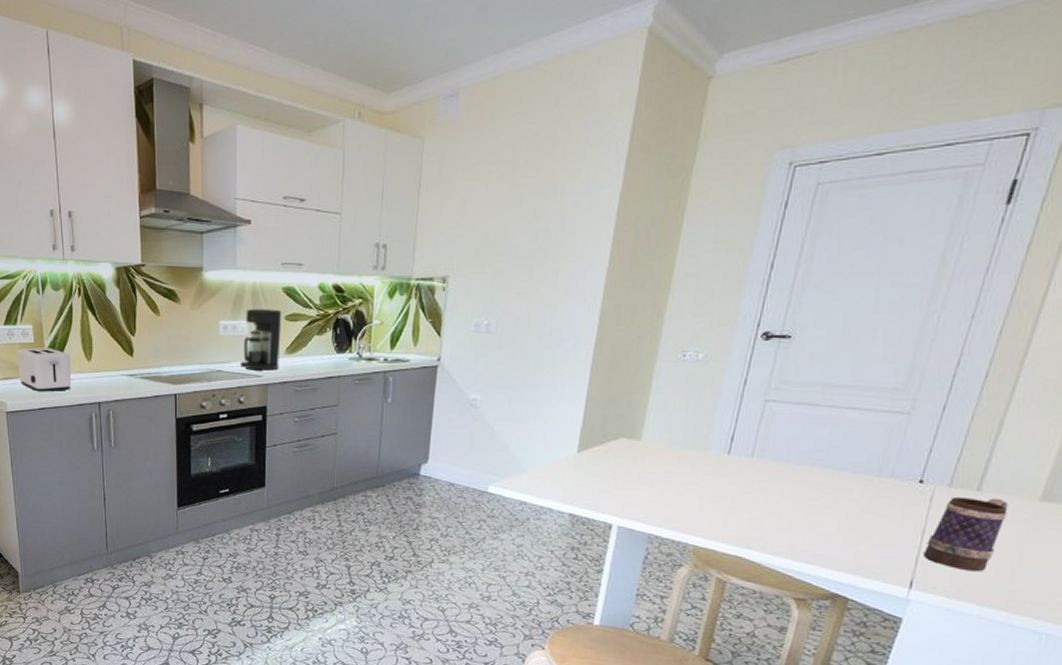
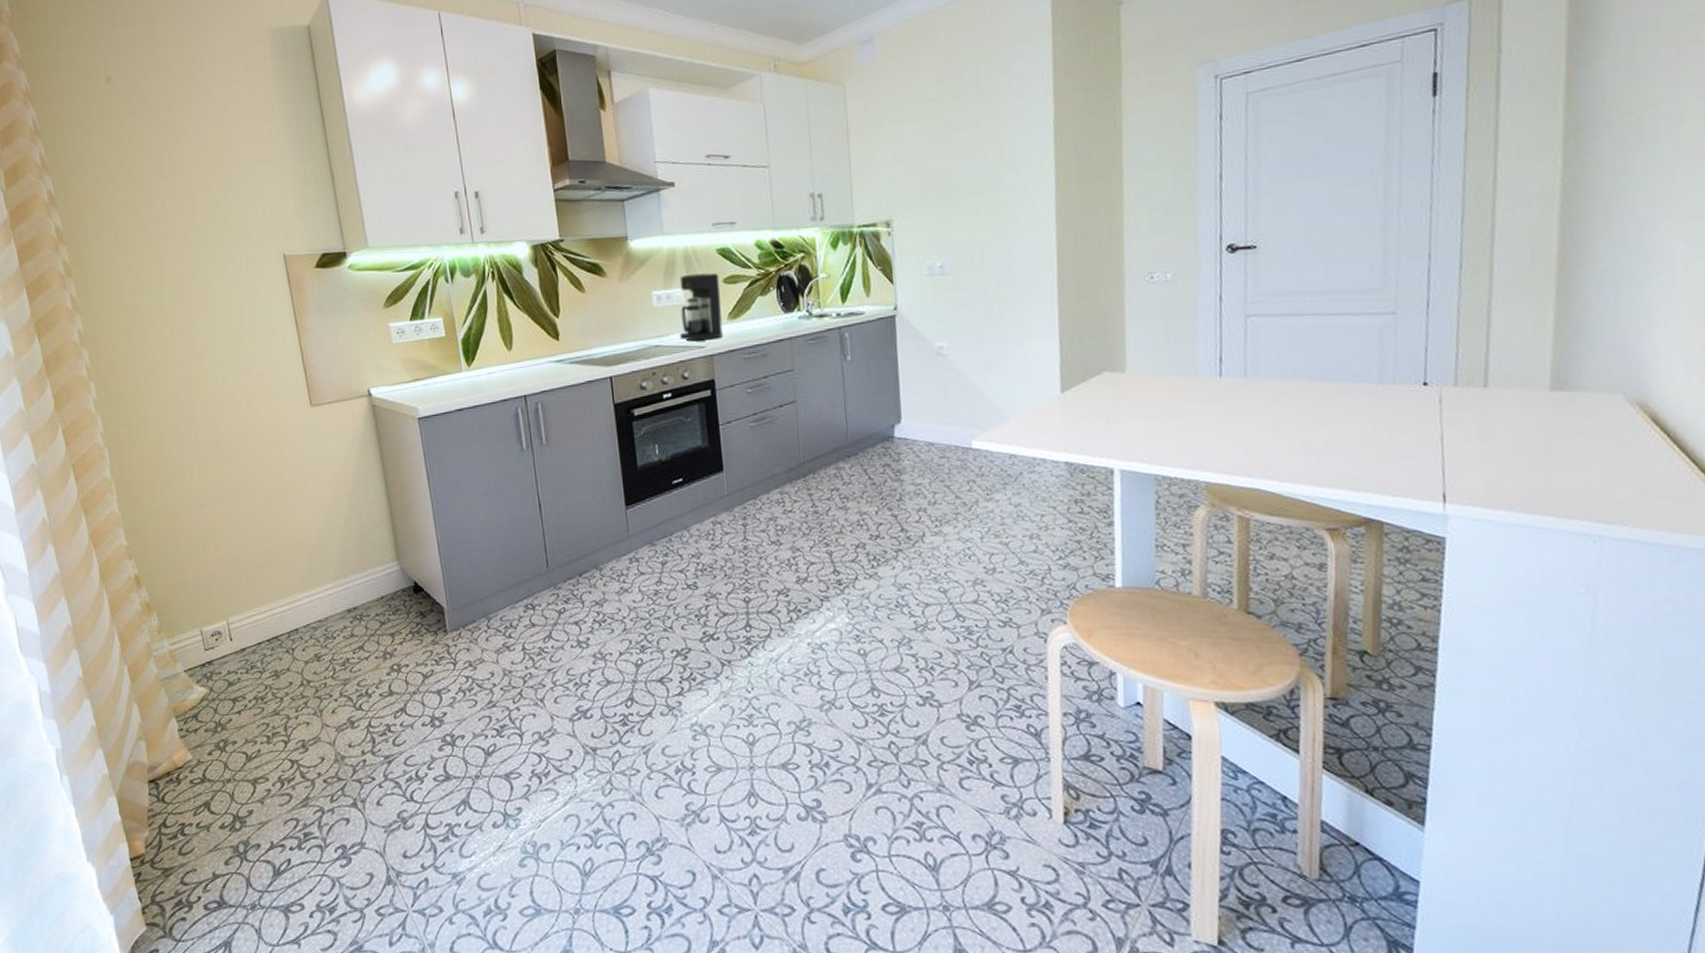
toaster: present [17,348,72,392] -> none [426,340,492,392]
mug: present [923,496,1009,572] -> none [1448,392,1522,476]

